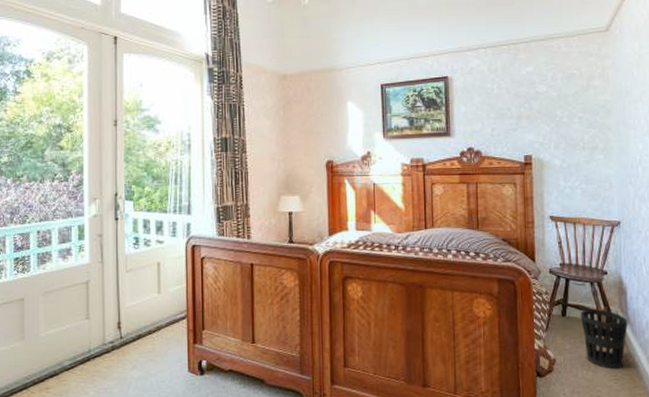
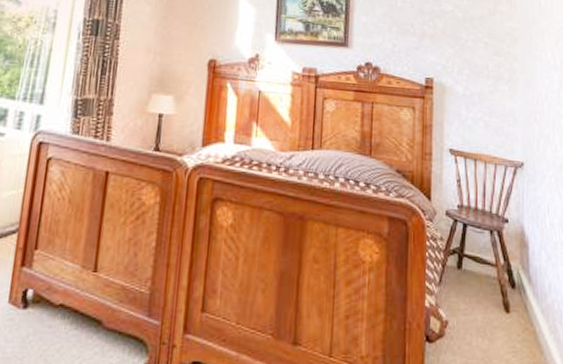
wastebasket: present [580,309,628,369] -> none [477,263,530,339]

